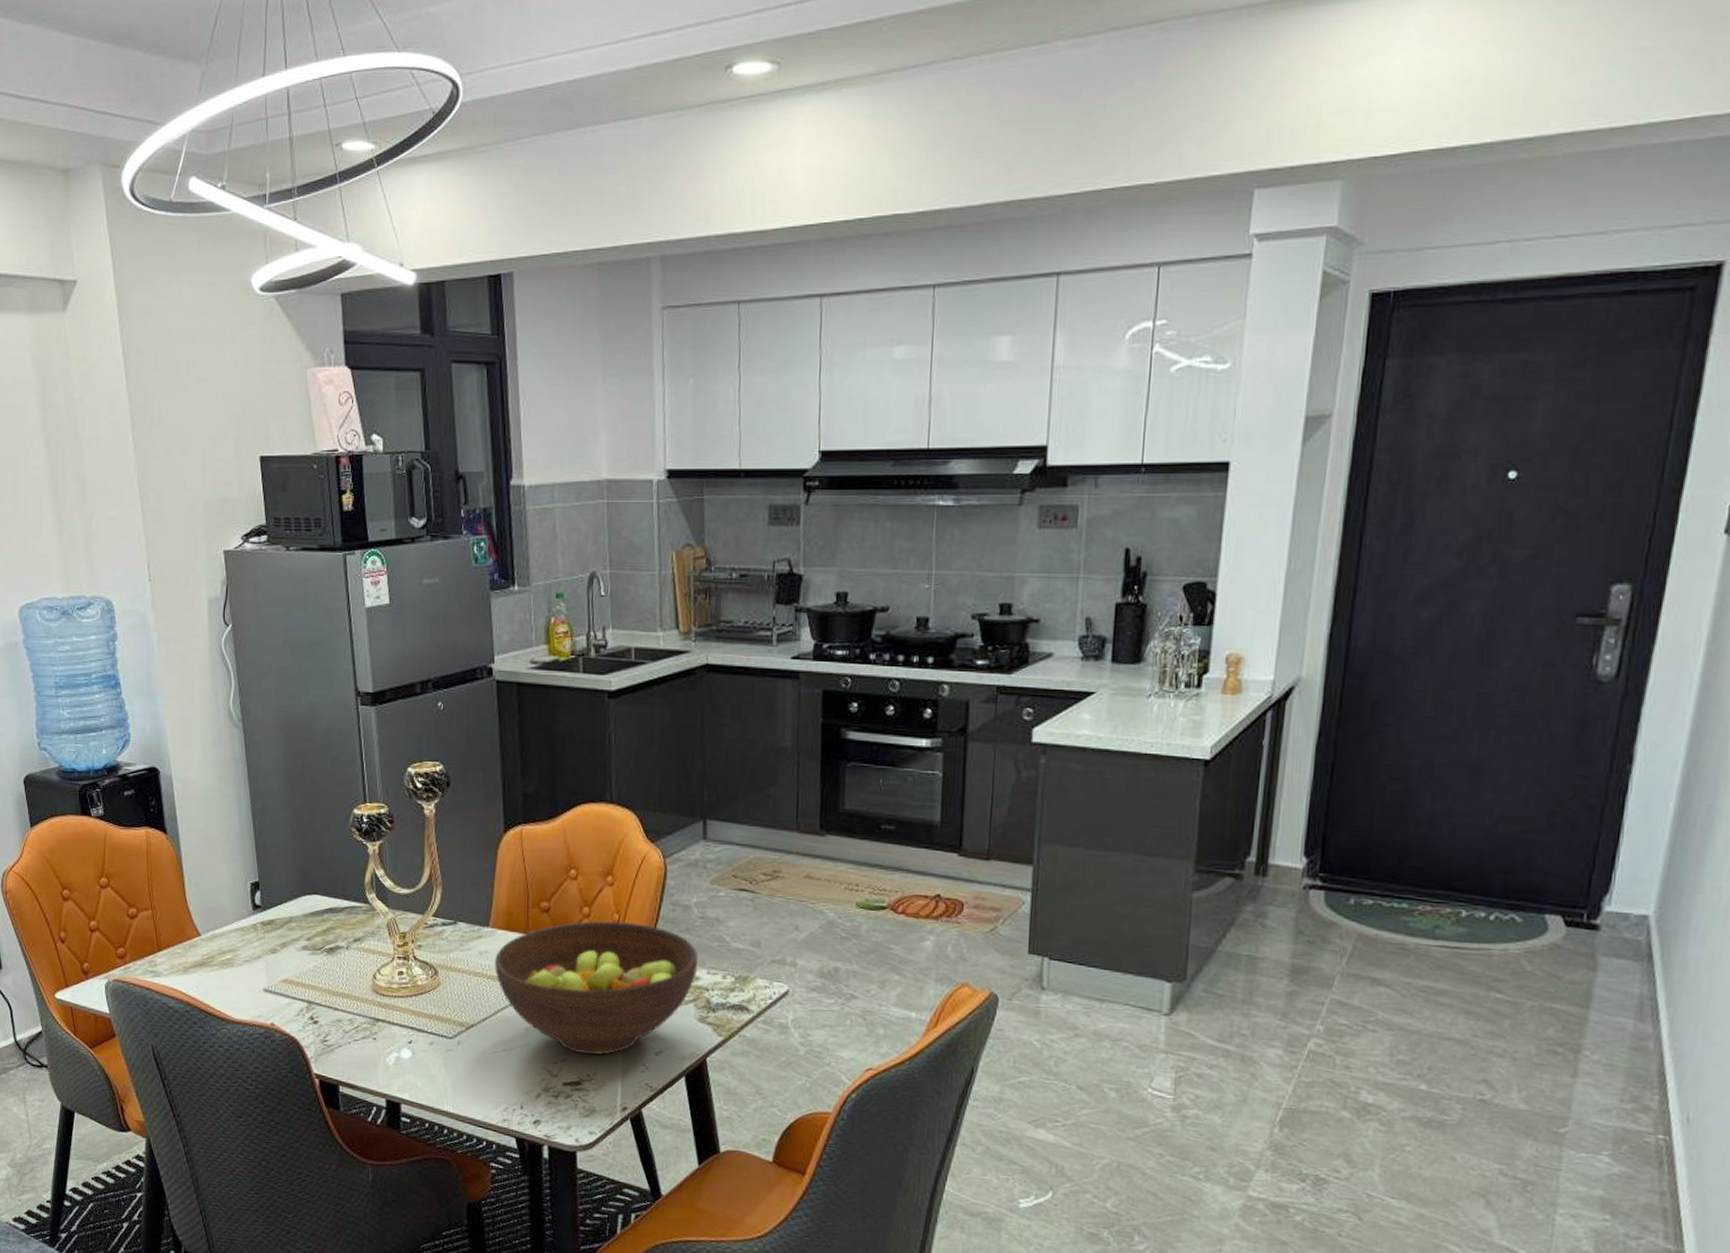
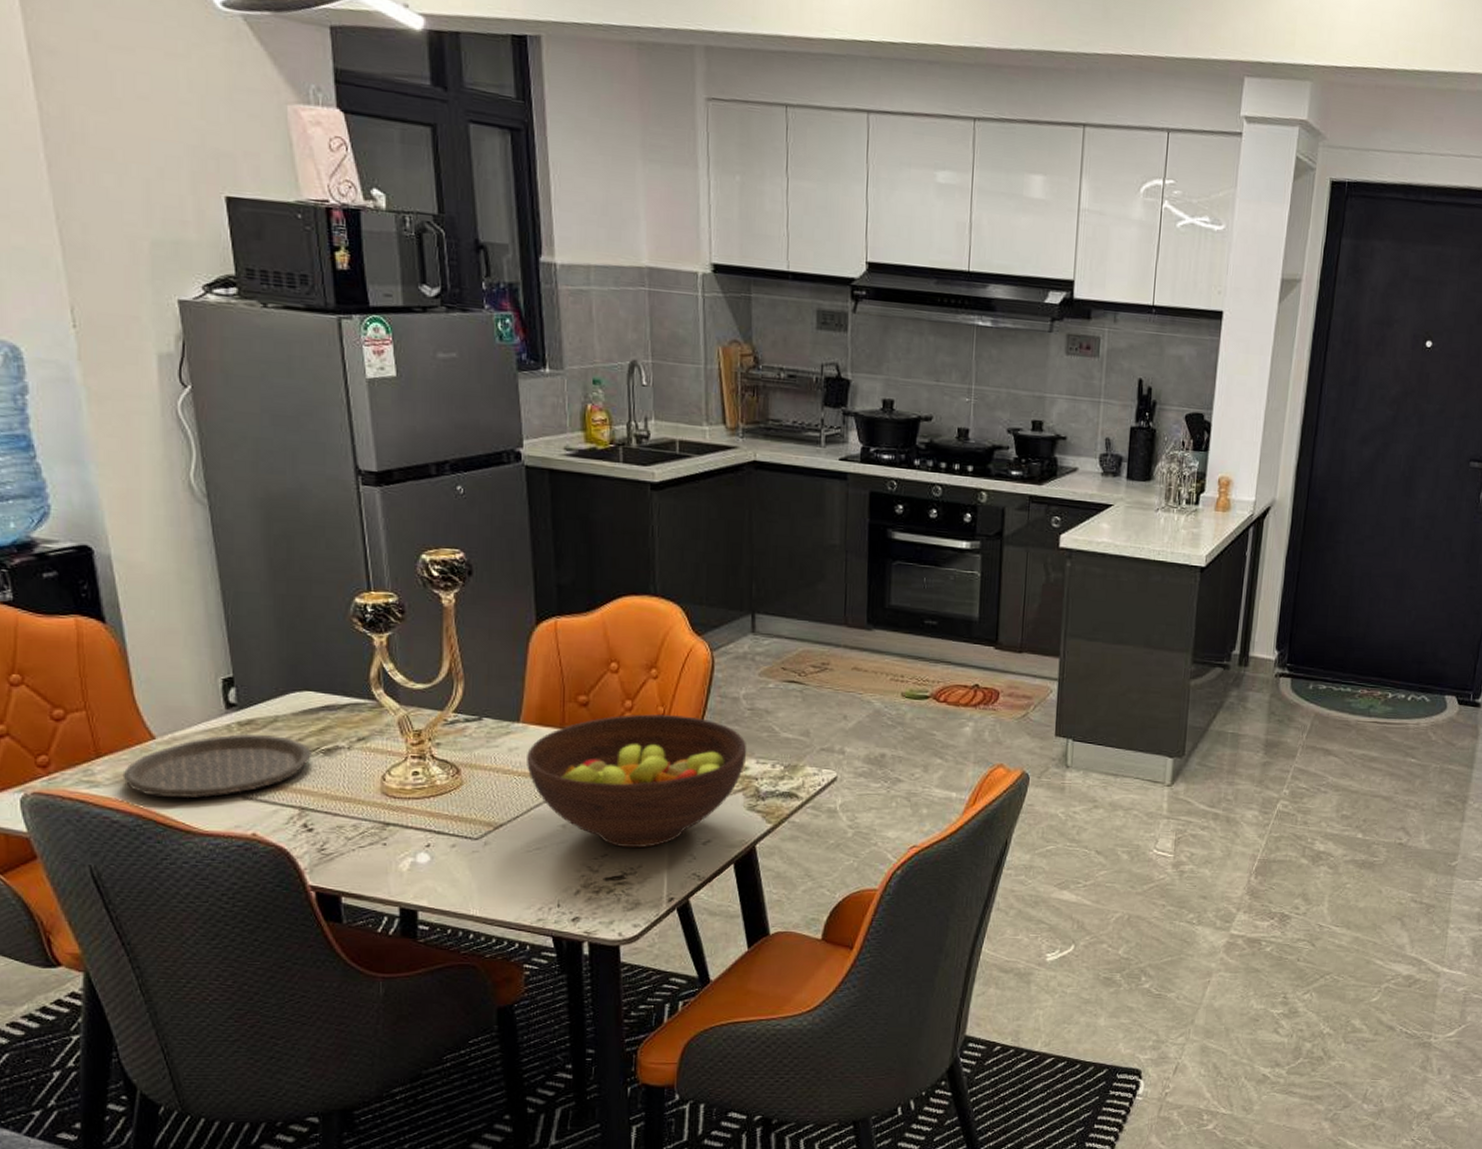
plate: none [176,933,318,990] -> present [122,734,311,799]

